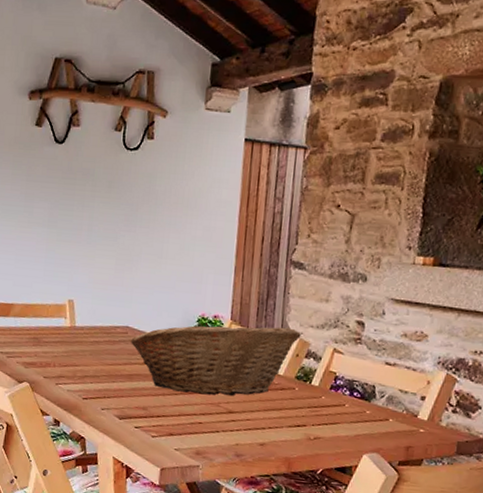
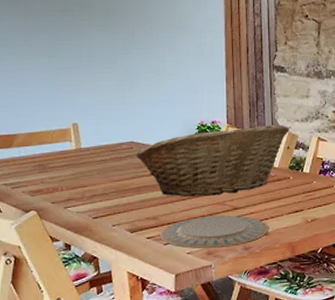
plate: none [147,414,265,451] -> present [159,215,268,249]

